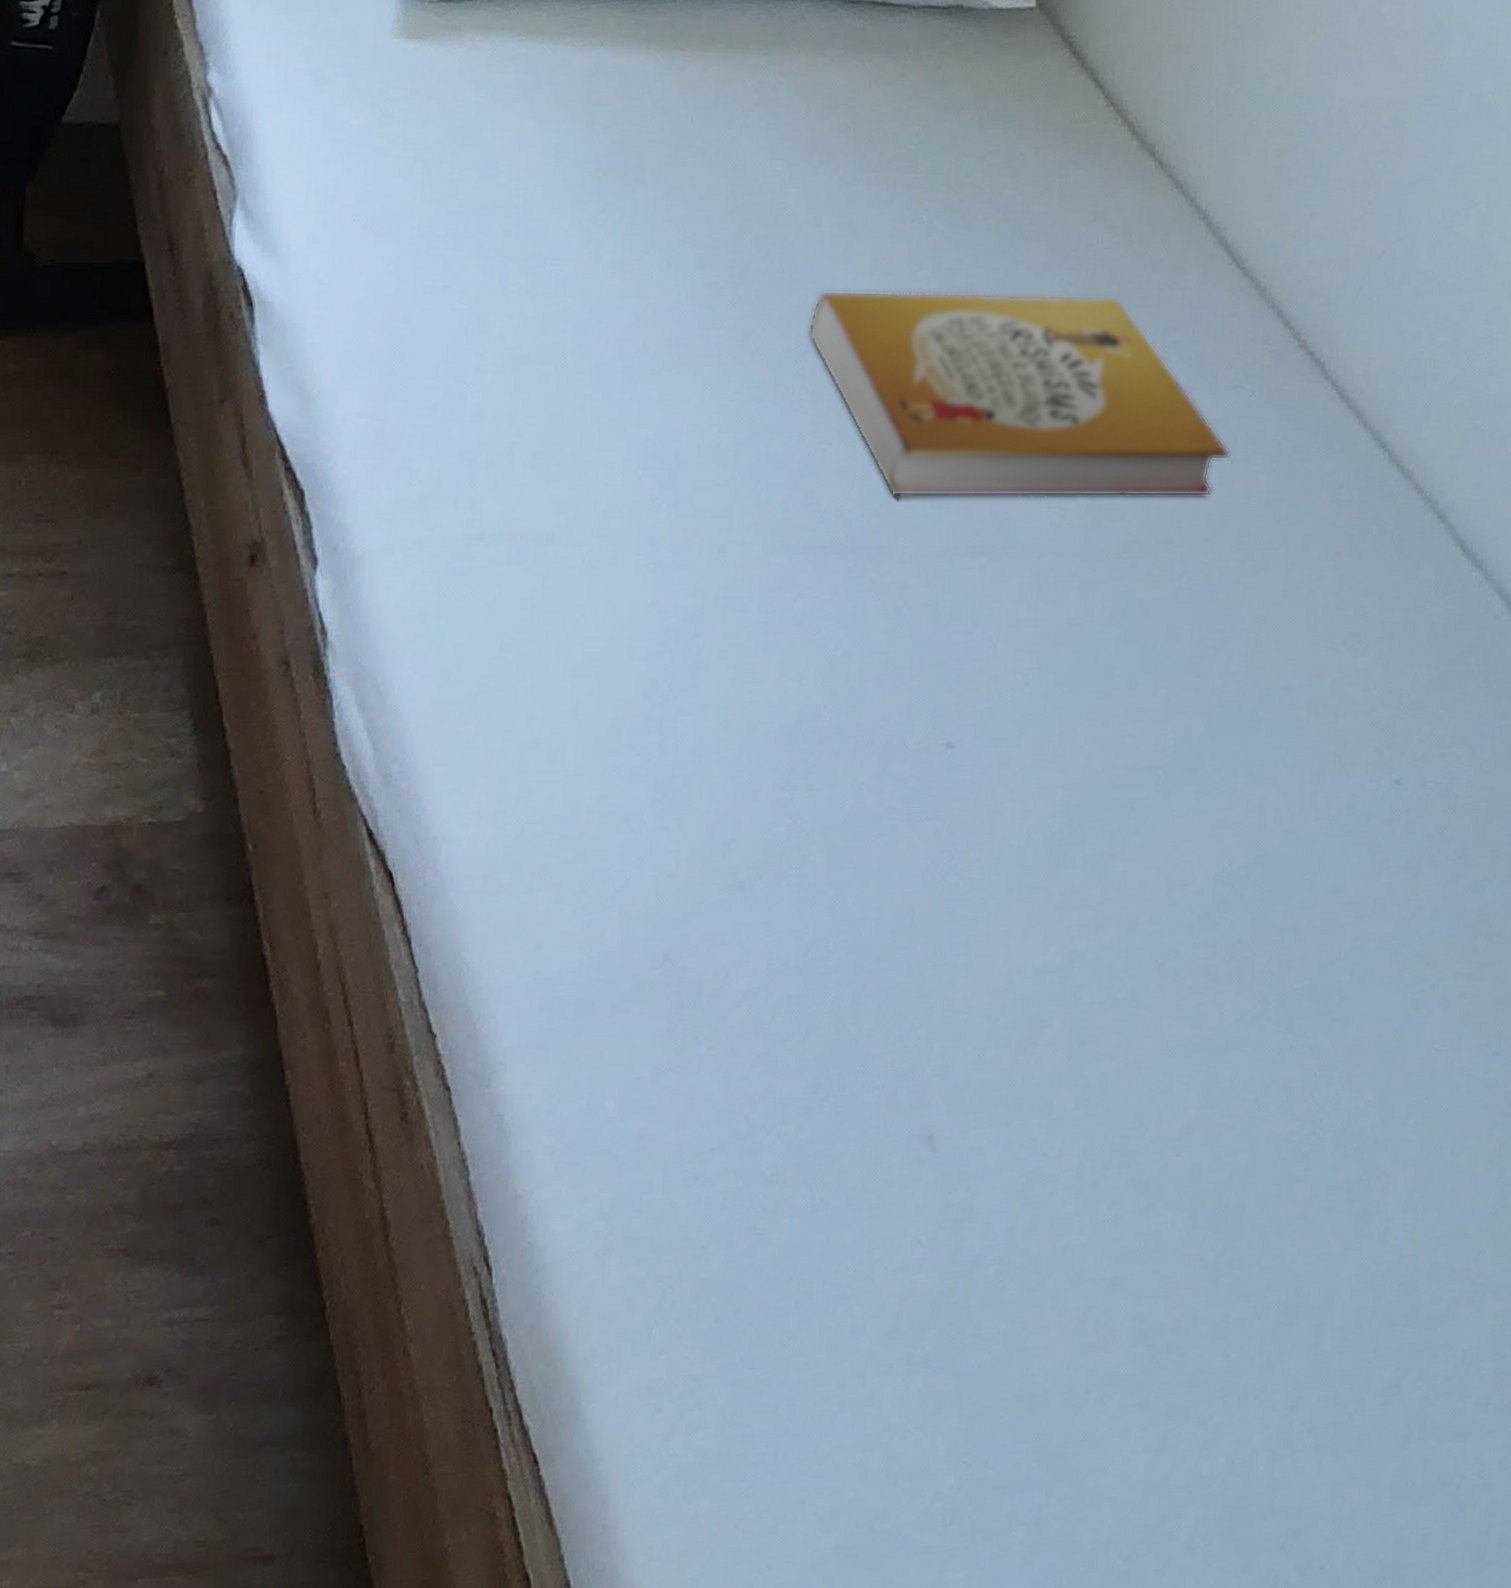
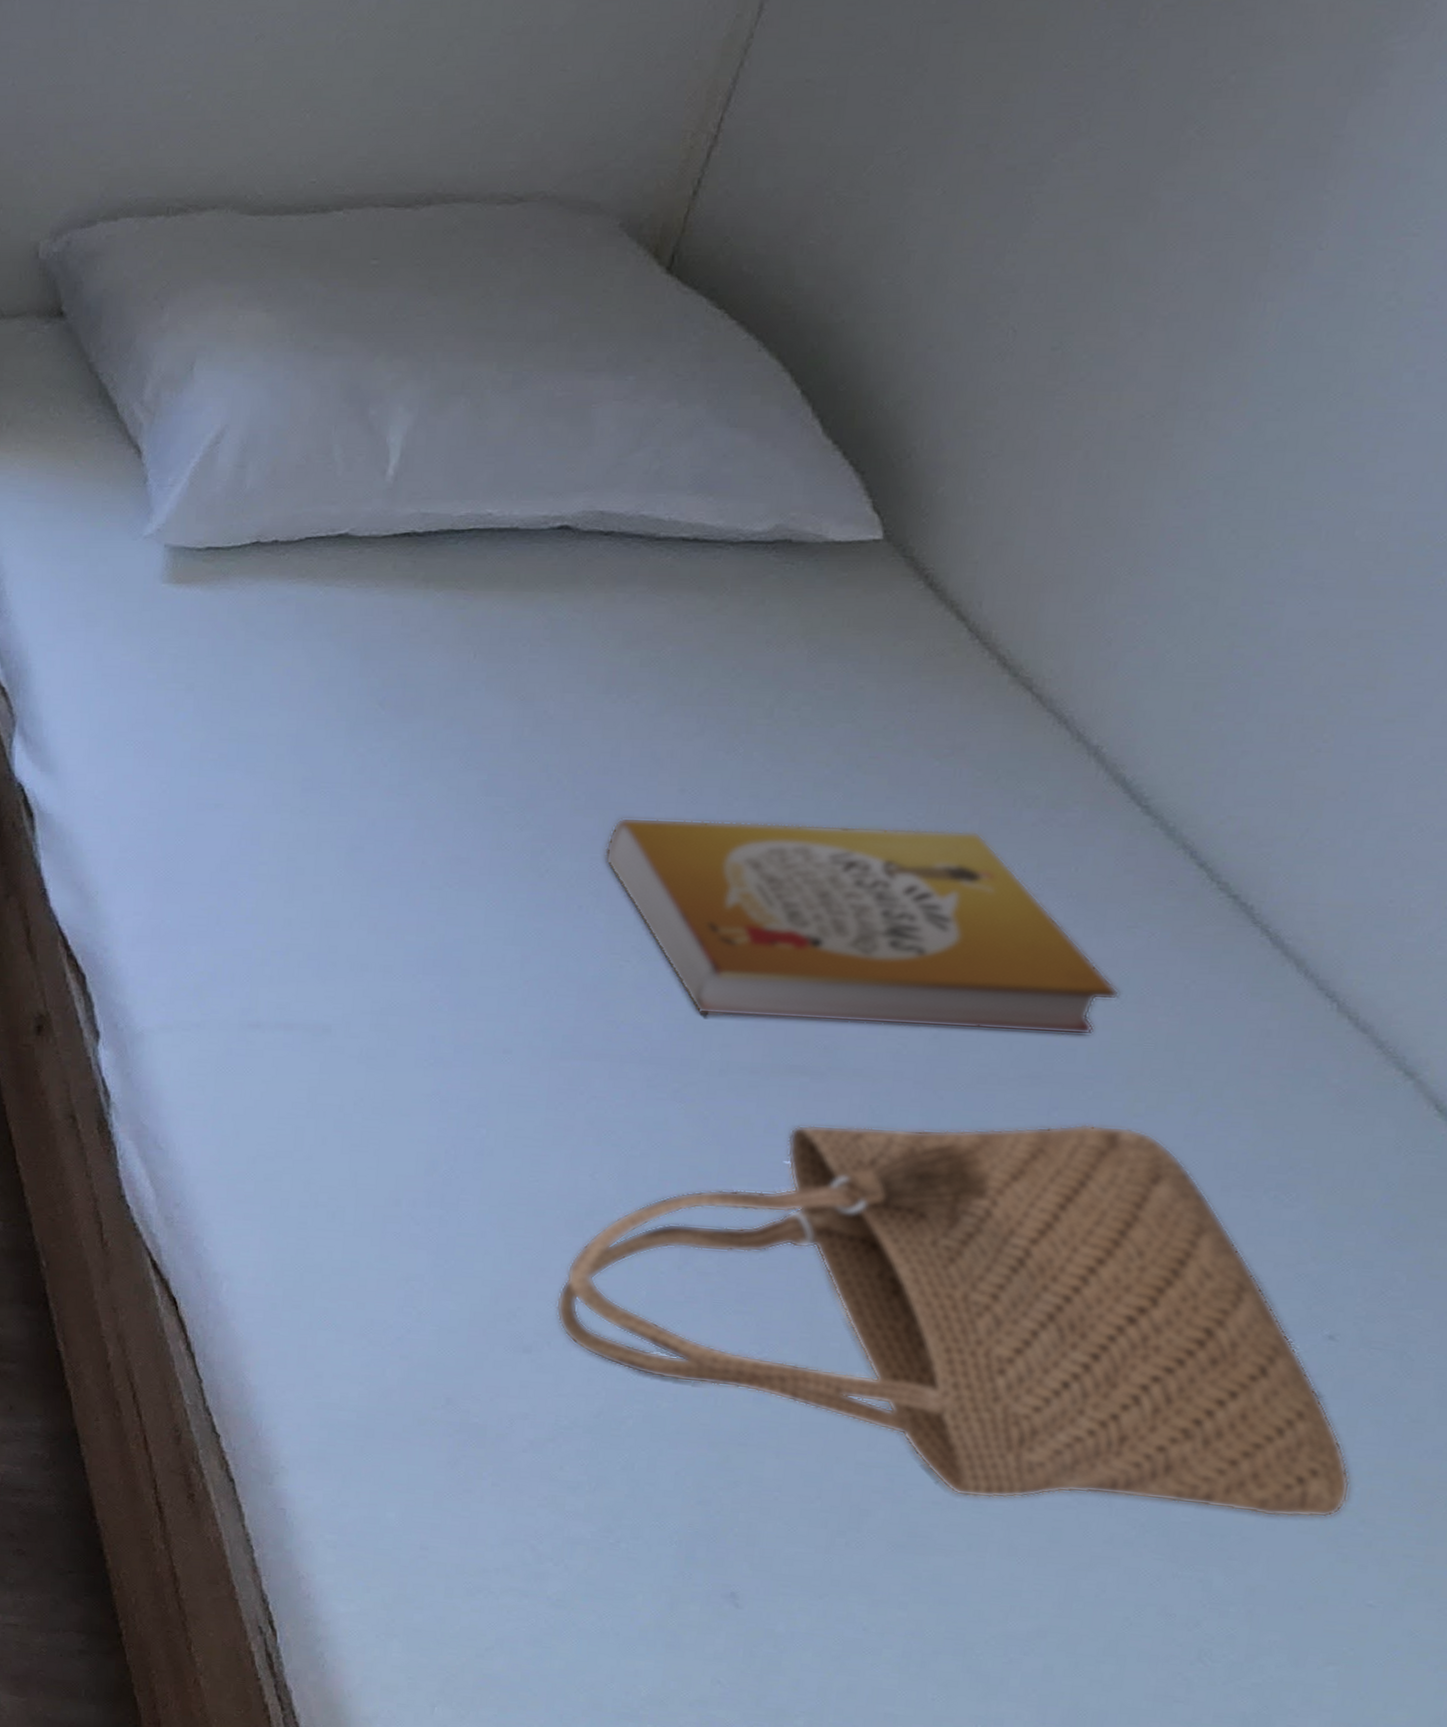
tote bag: none [767,586,1418,992] -> present [555,1123,1351,1518]

